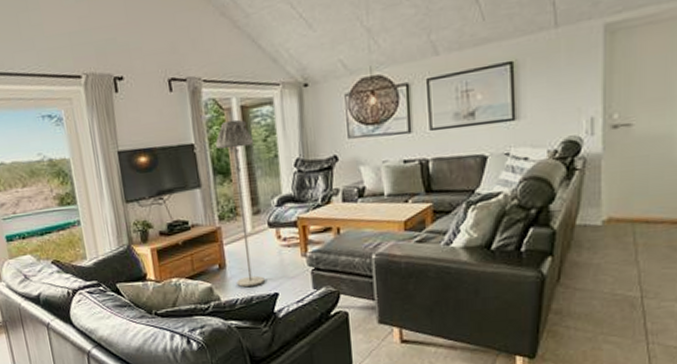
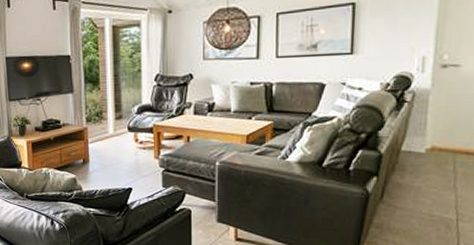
floor lamp: present [215,119,265,287] -> none [89,37,122,180]

